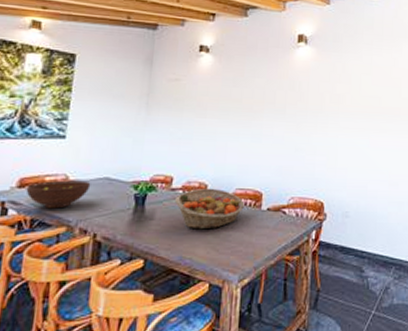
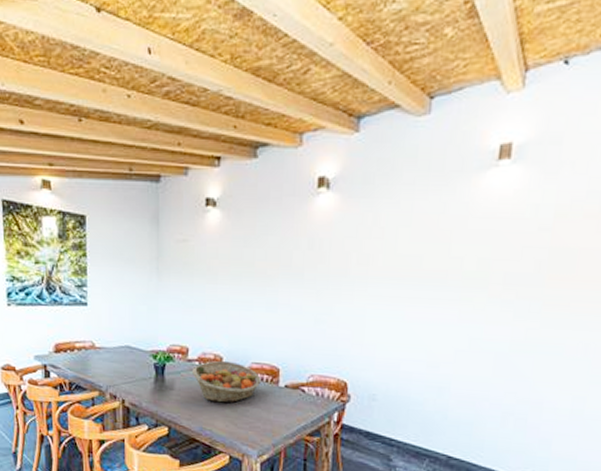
fruit bowl: present [26,180,91,209] -> none [61,347,115,374]

